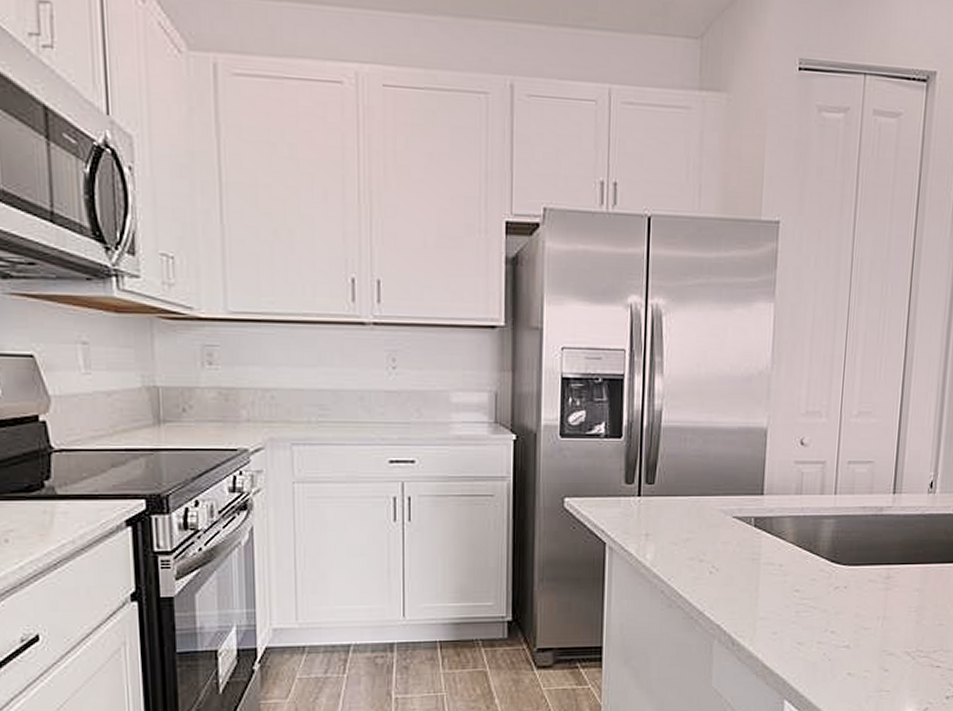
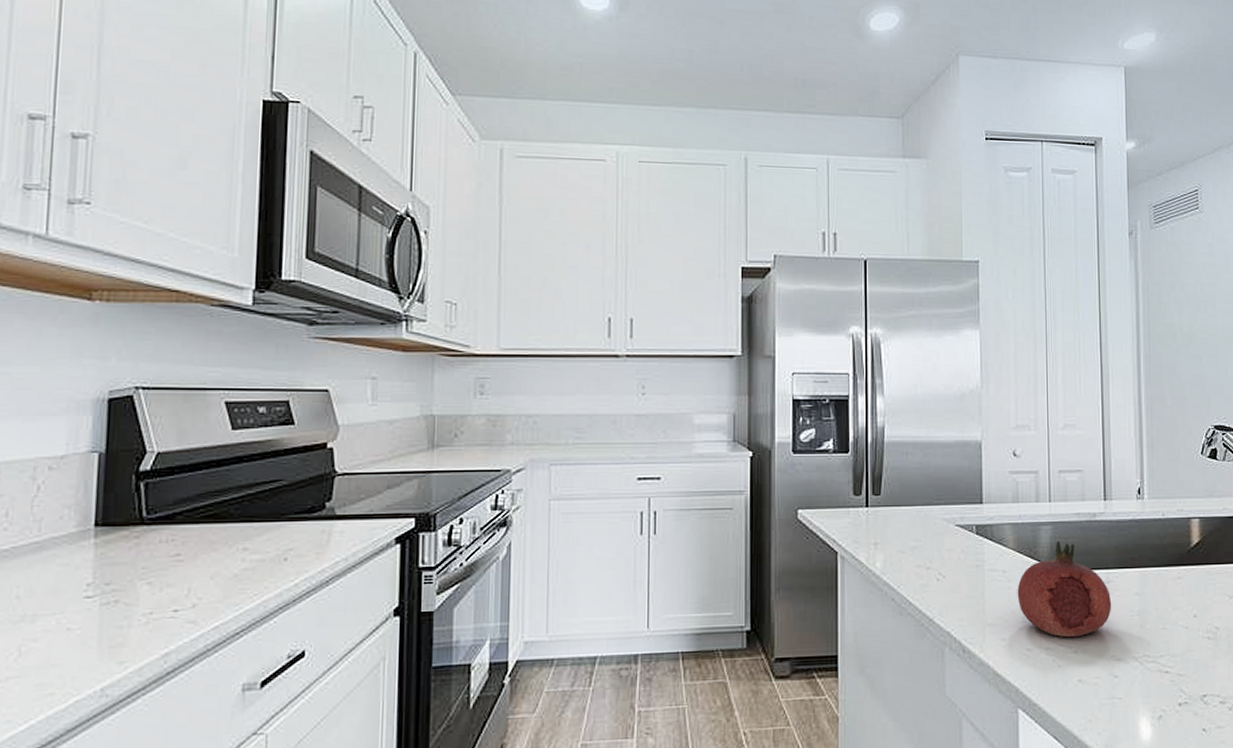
fruit: none [792,535,890,632] -> present [1017,540,1112,638]

